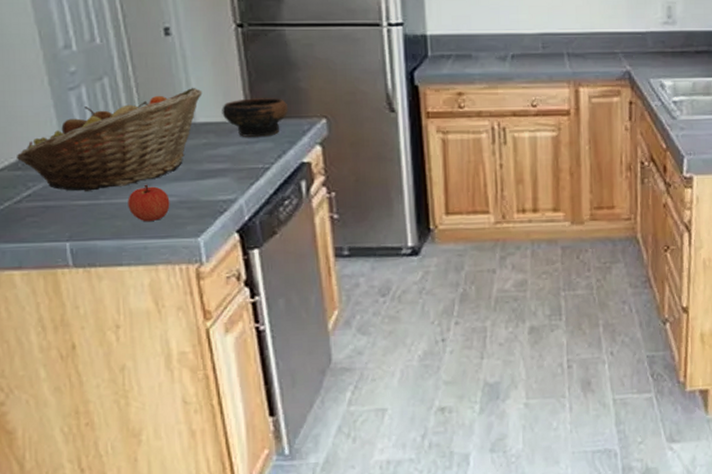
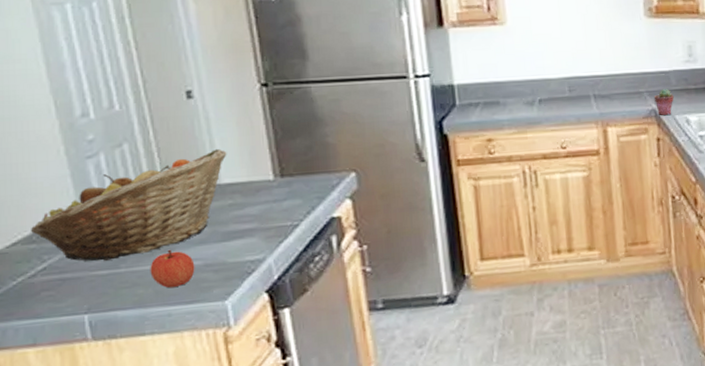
bowl: present [222,98,289,137] -> none [247,154,317,195]
potted succulent: none [629,50,649,78] -> present [654,88,674,115]

